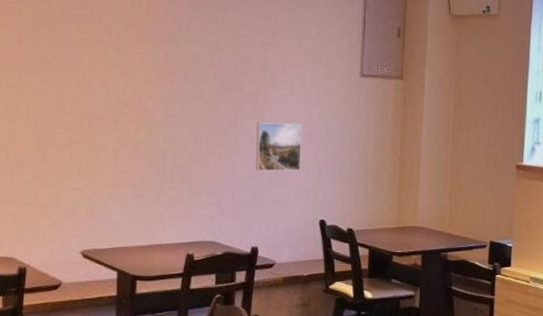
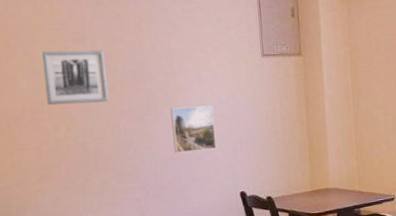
wall art: none [130,49,196,110] -> present [40,49,109,106]

